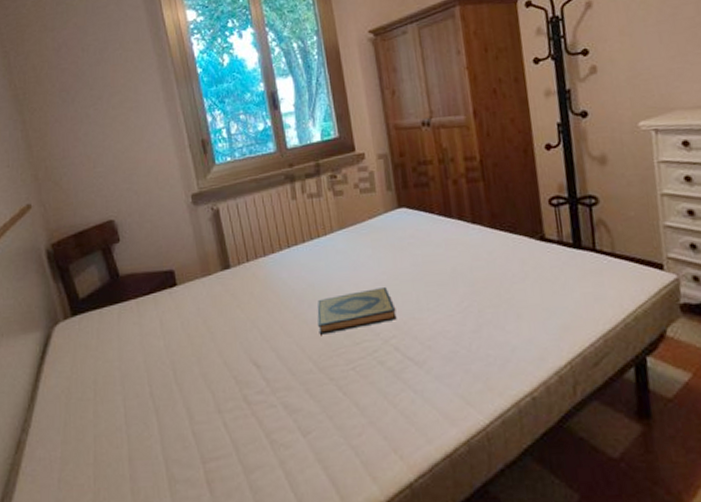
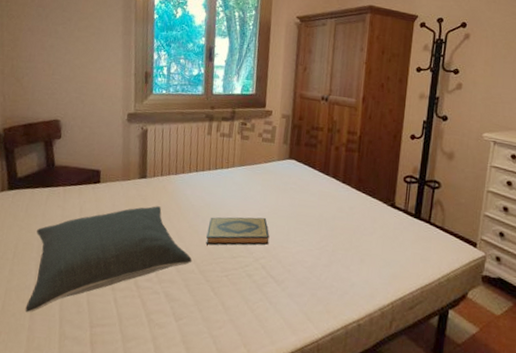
pillow: none [115,299,308,460] -> present [25,206,193,313]

